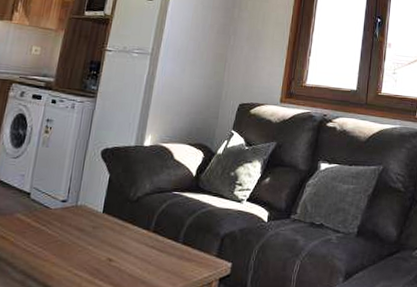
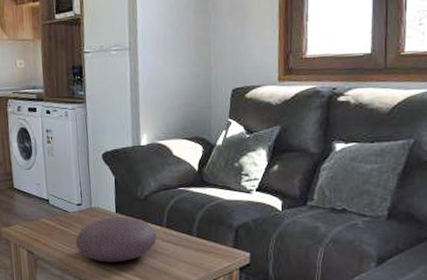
decorative bowl: none [49,217,142,268] -> present [75,216,157,262]

